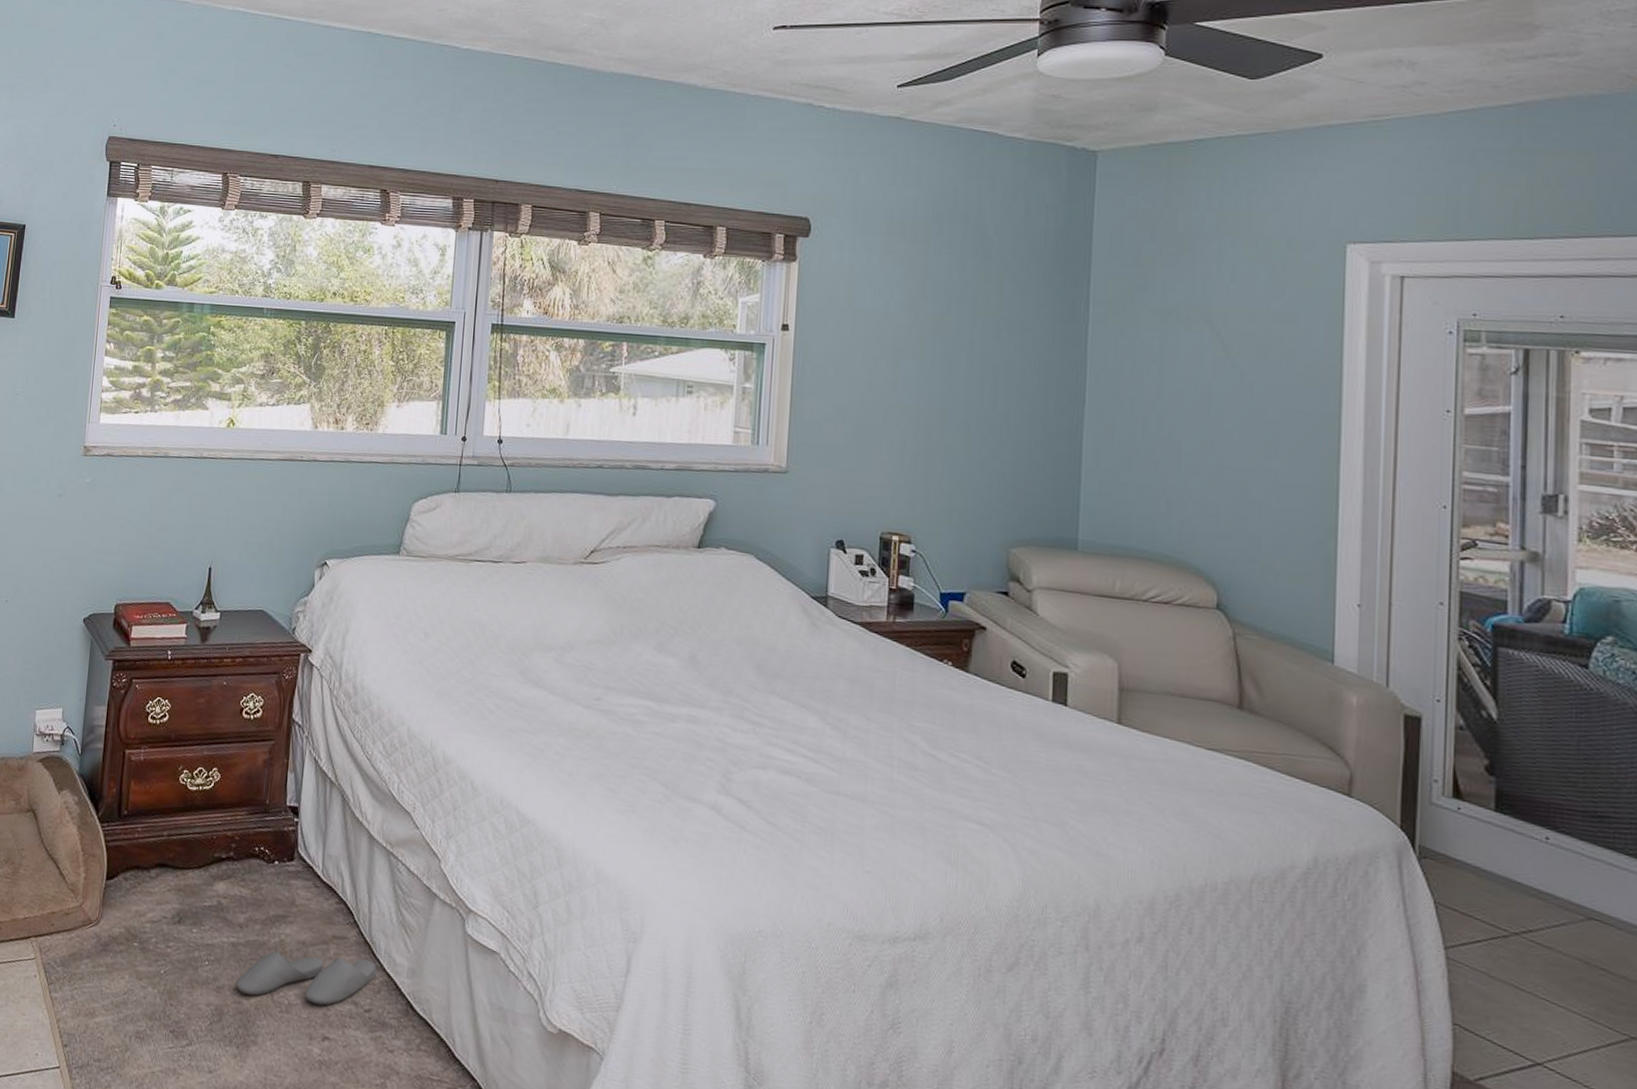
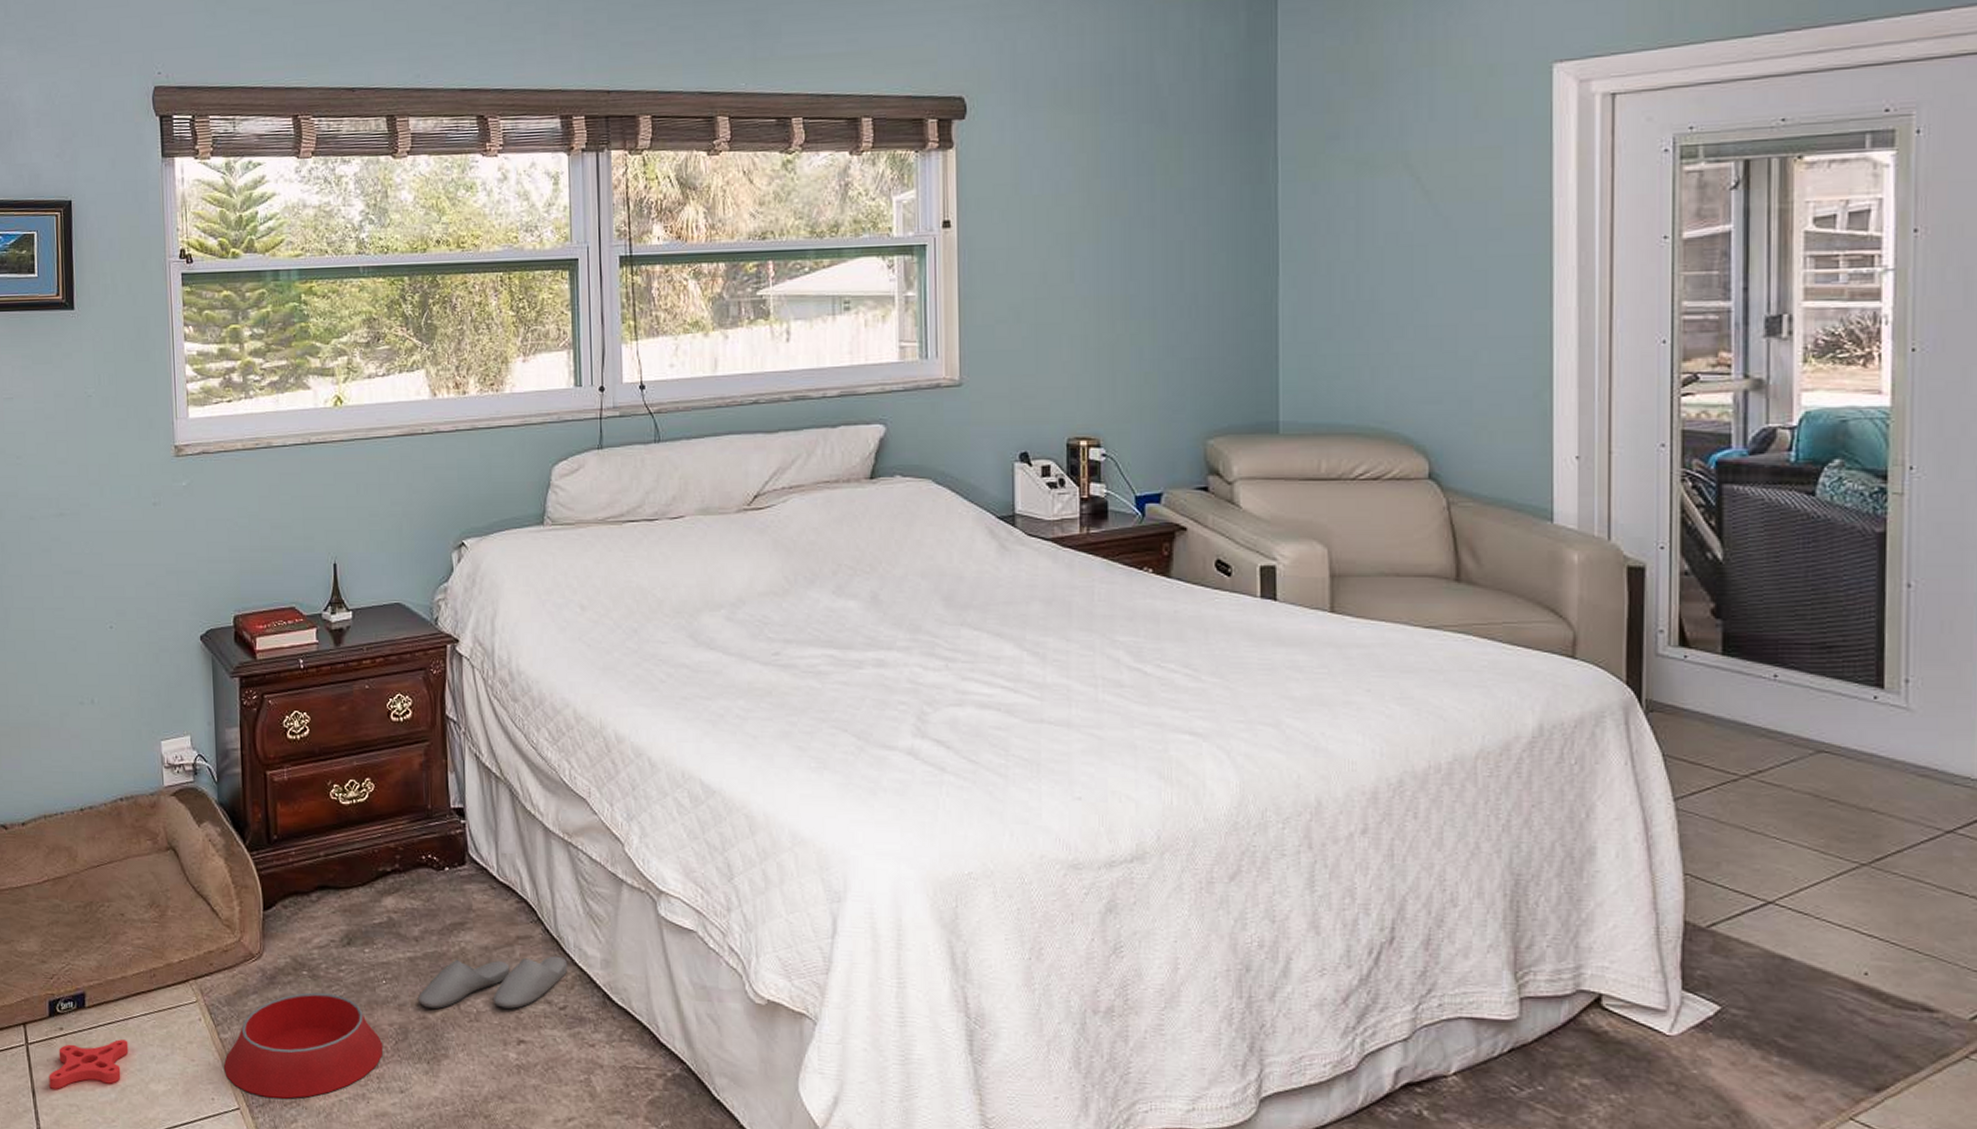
pet bowl: none [51,963,199,1065] -> present [224,992,383,1099]

